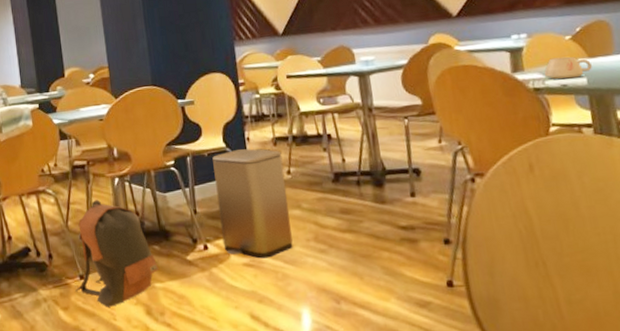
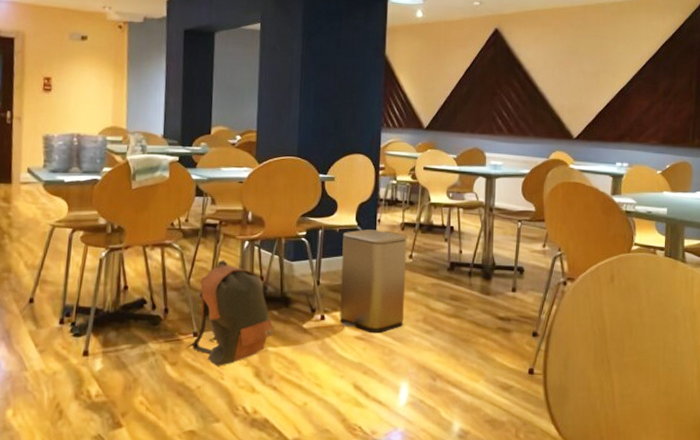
cup: present [544,56,592,80] -> none [637,187,673,207]

